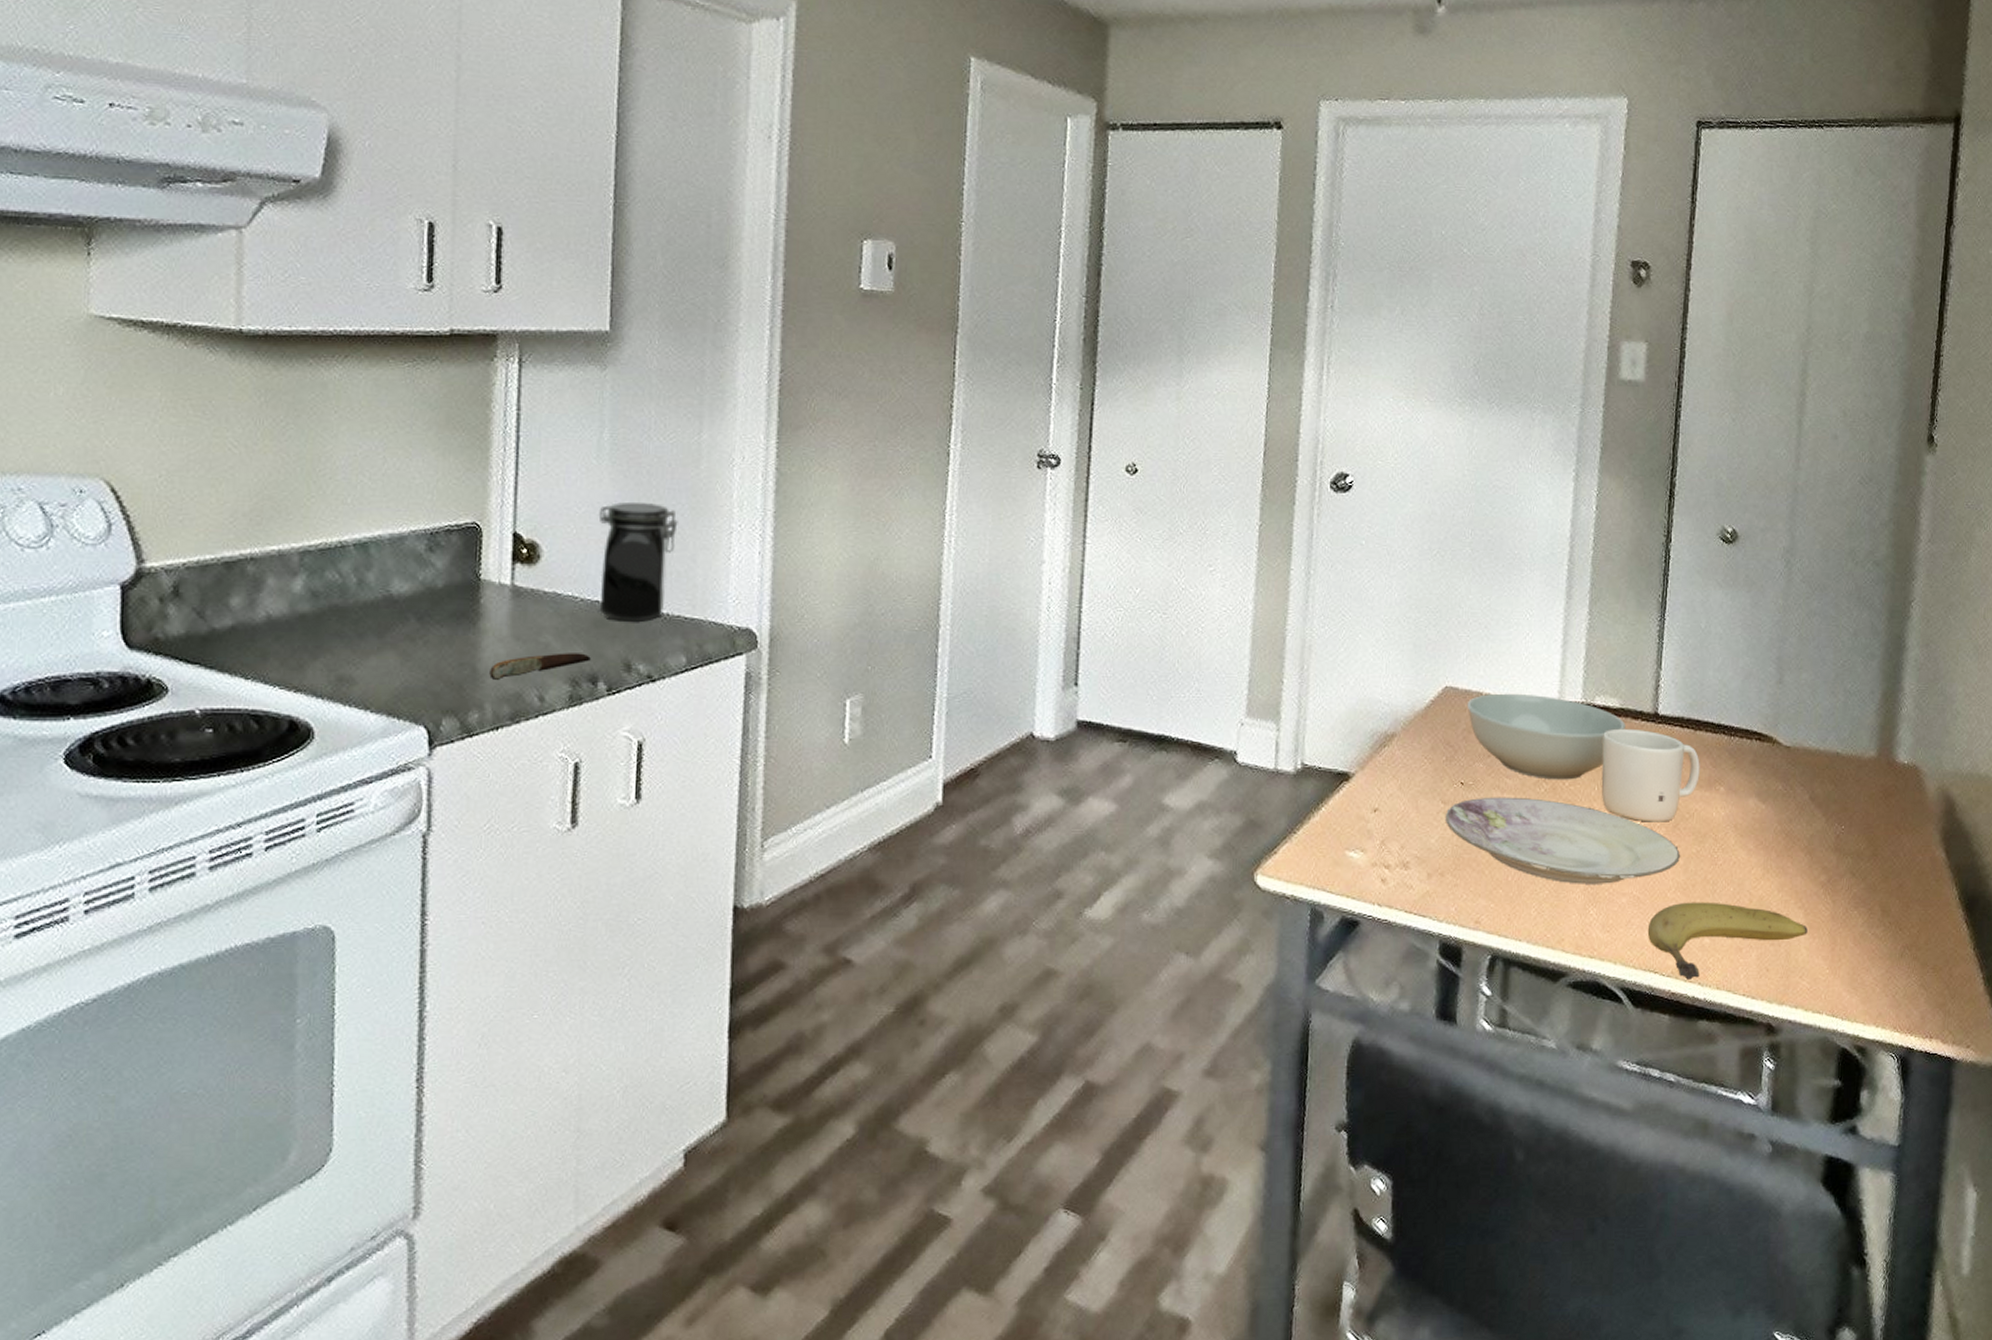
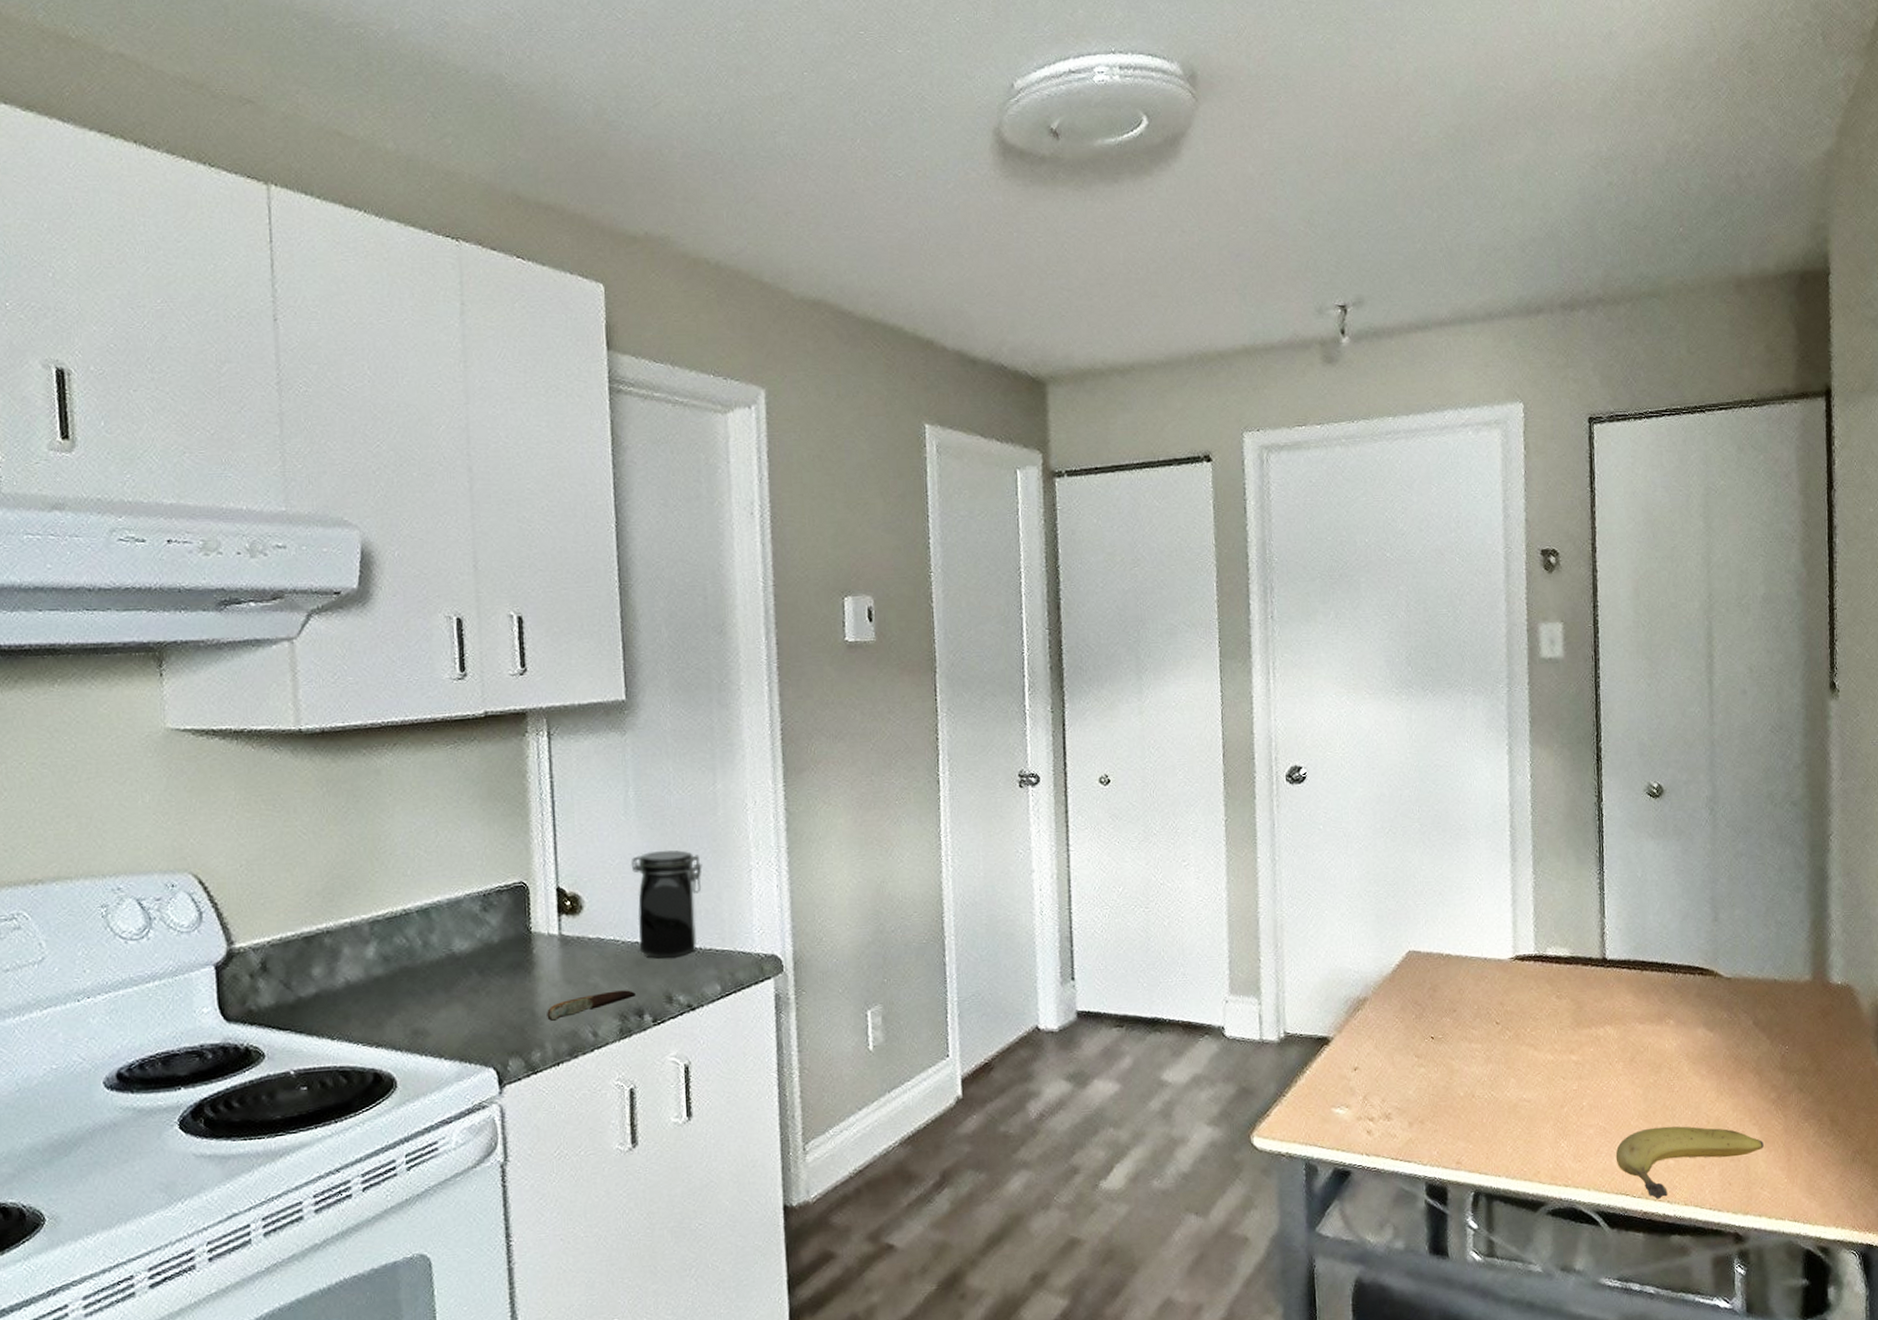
plate: present [1444,797,1681,884] -> none [1419,1045,1640,1121]
bowl: present [1467,693,1626,780] -> none [1429,951,1577,1027]
mug: present [1601,728,1700,822] -> none [1557,974,1650,1059]

